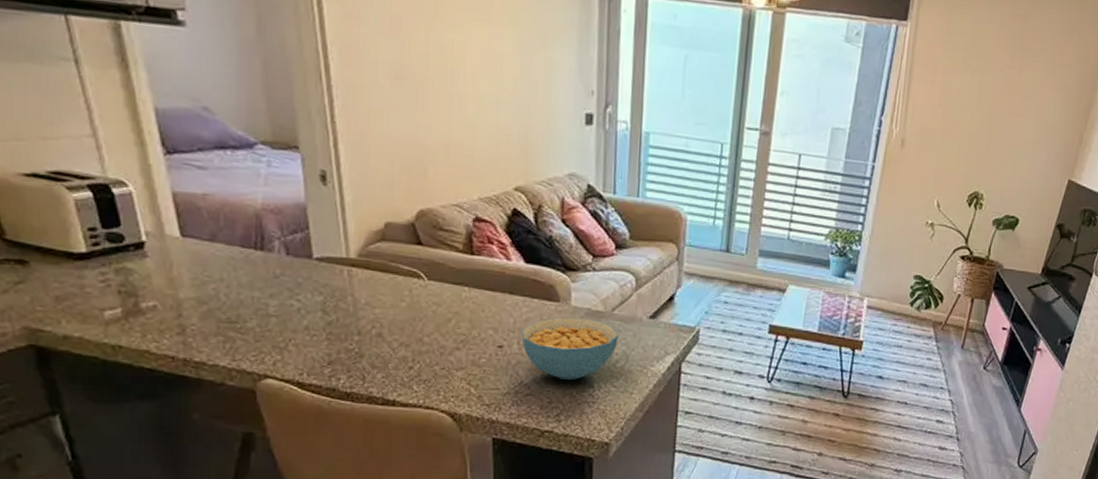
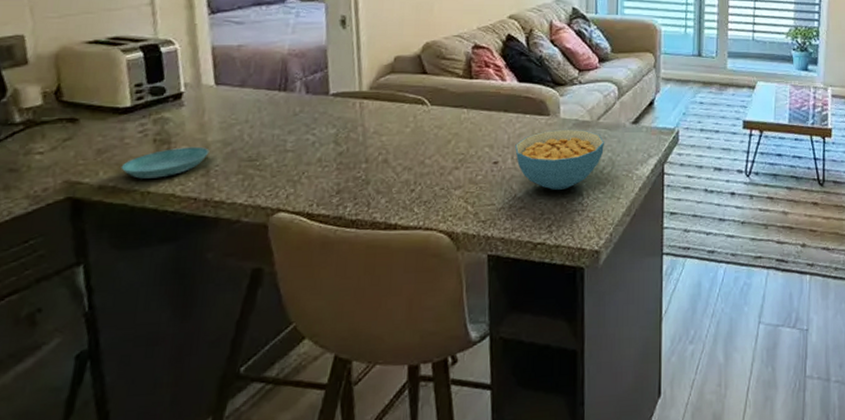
saucer: none [85,301,183,333] -> present [120,146,210,179]

